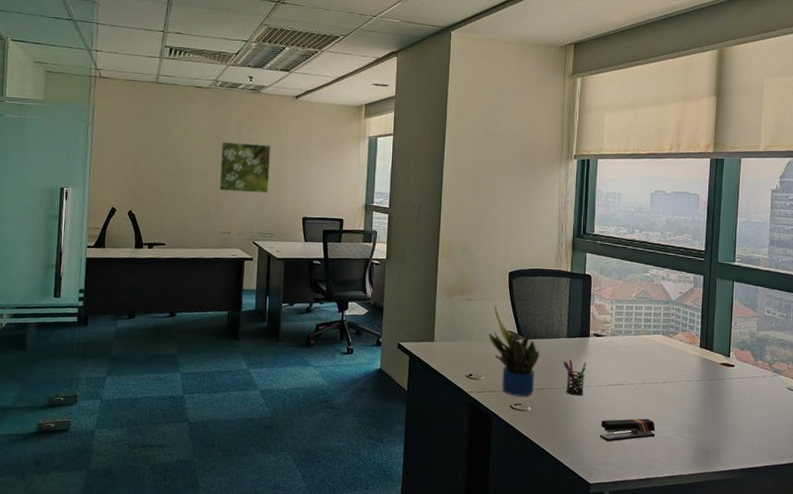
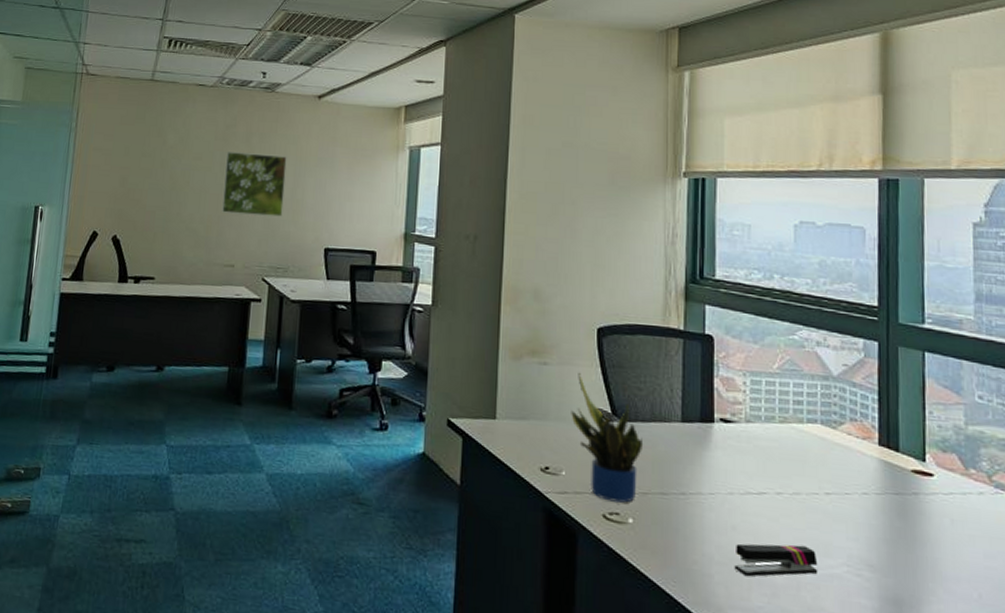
pen holder: present [563,359,587,396] -> none [677,453,711,507]

